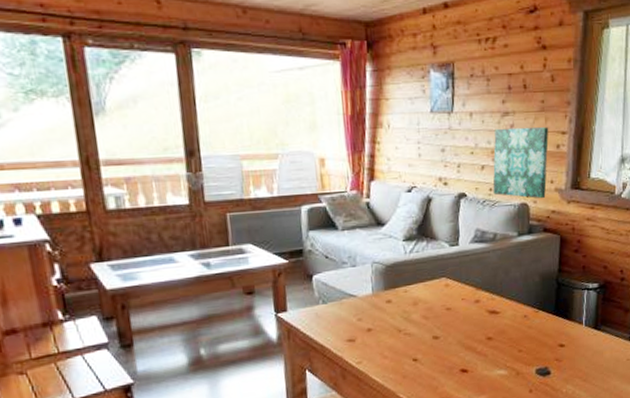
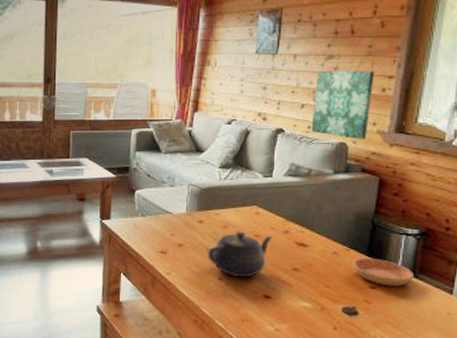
teapot: none [399,306,465,355] -> present [208,231,273,278]
saucer: none [542,316,597,342] -> present [353,257,414,287]

